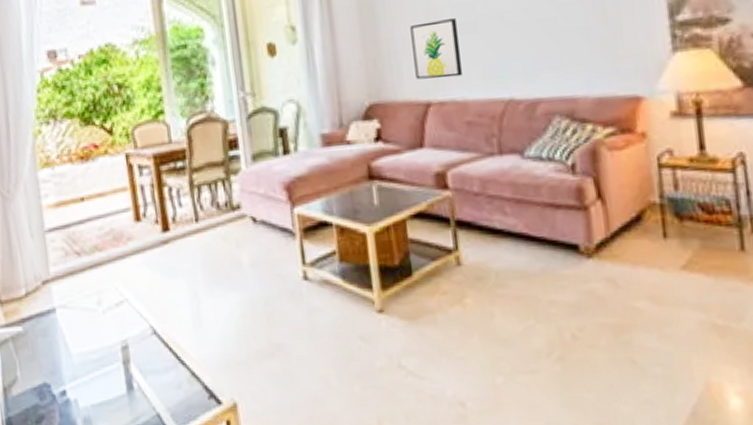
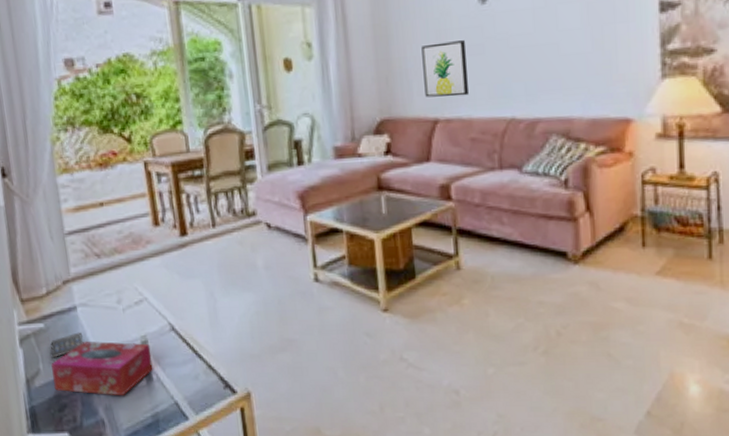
smartphone: none [29,336,62,365] -> present [50,332,83,358]
tissue box: none [29,345,134,407] -> present [51,341,153,396]

